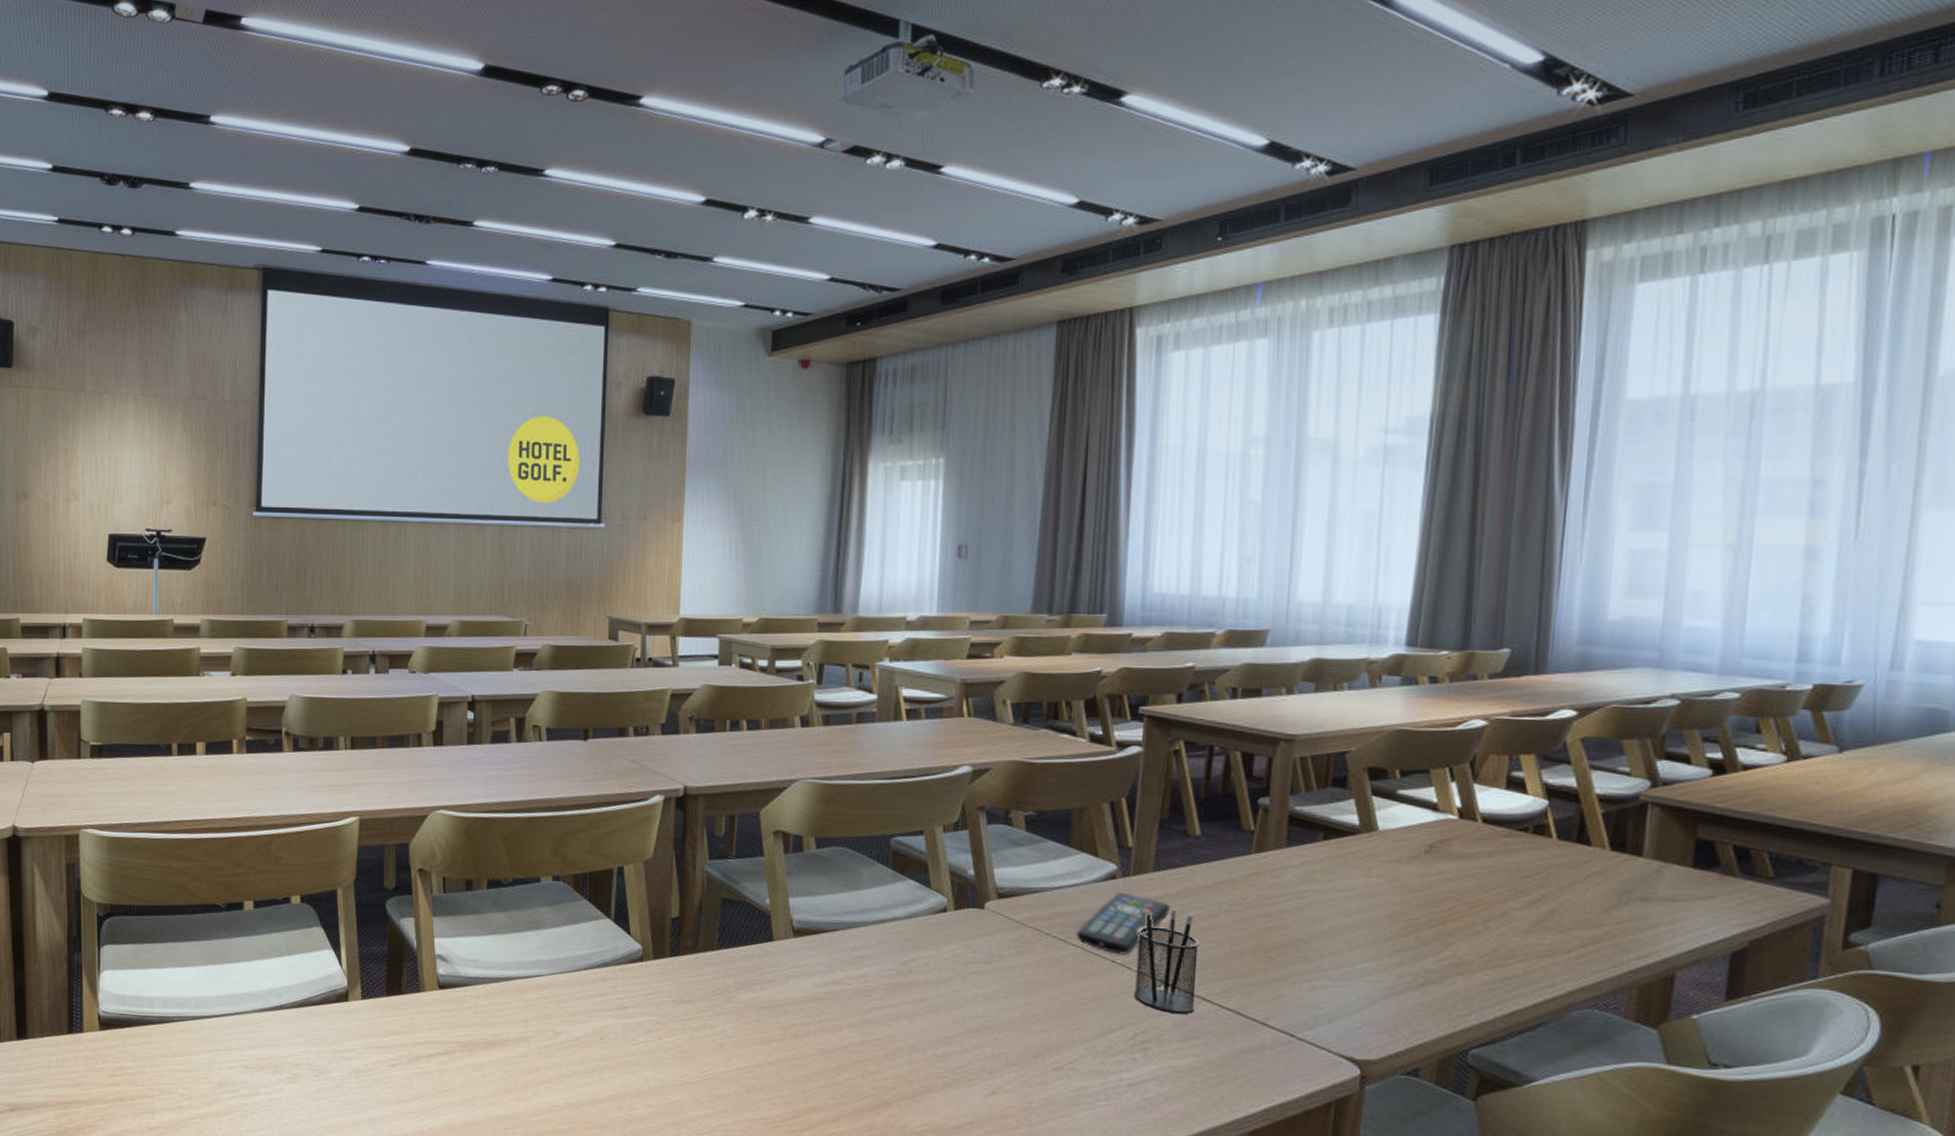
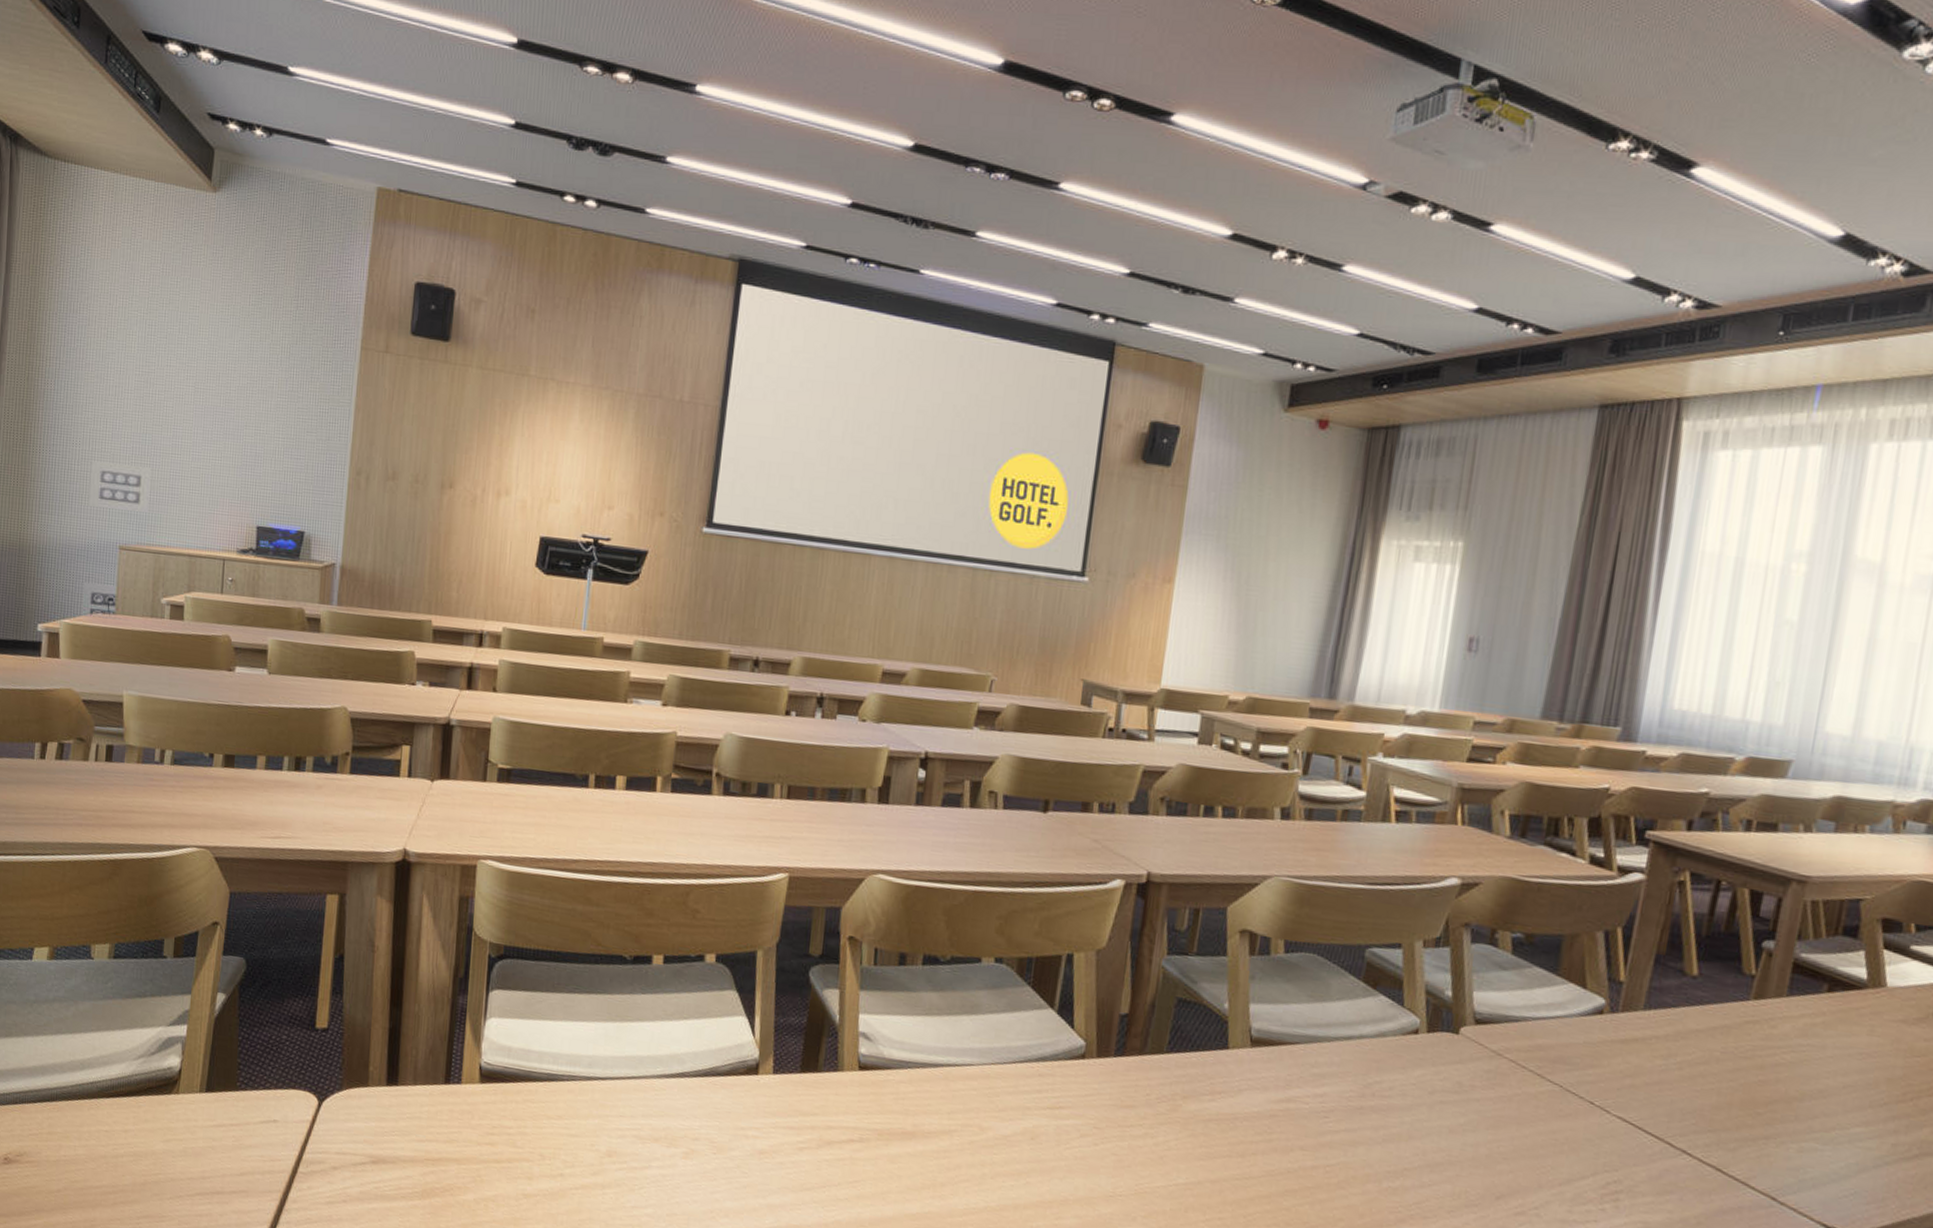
remote control: present [1076,891,1170,955] -> none [1554,1028,1658,1098]
pencil holder: present [1133,907,1199,1015] -> none [1609,1048,1685,1167]

